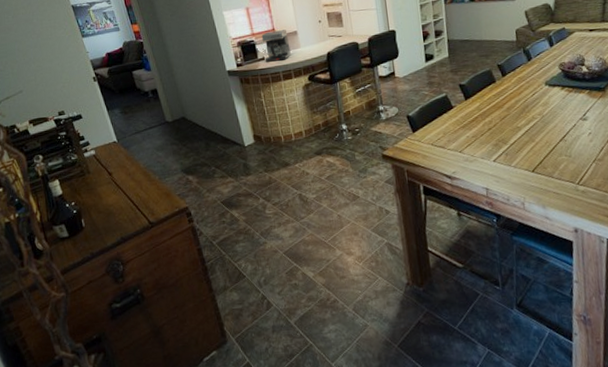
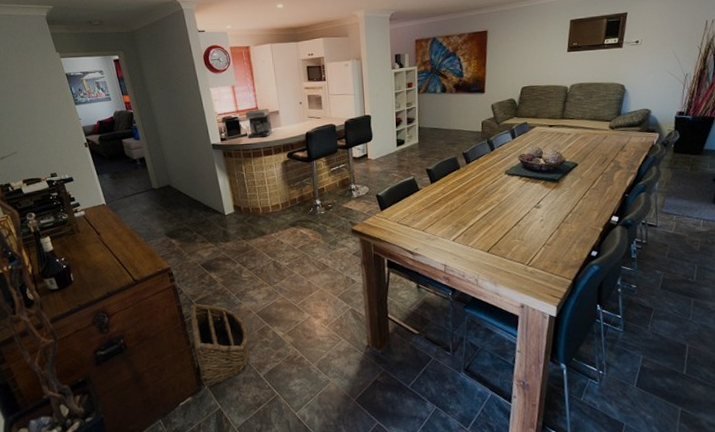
basket: none [211,245,278,339] -> present [190,304,249,387]

